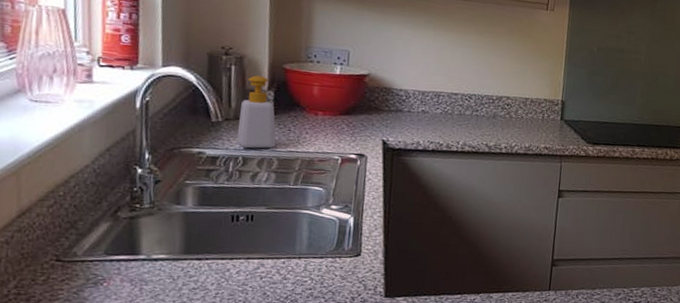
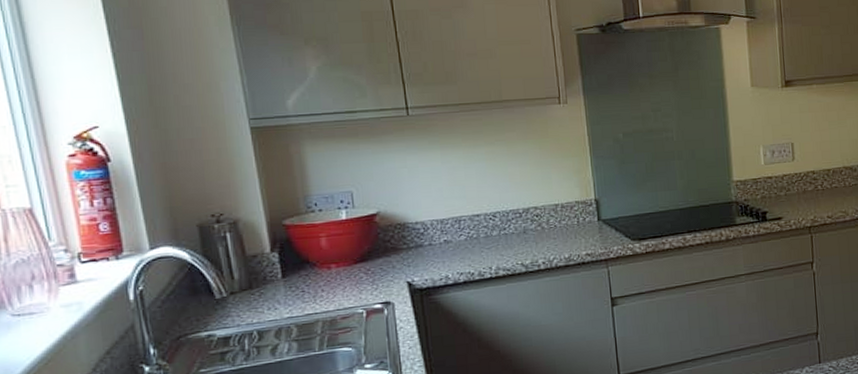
soap bottle: present [236,75,277,149] -> none [245,238,292,321]

